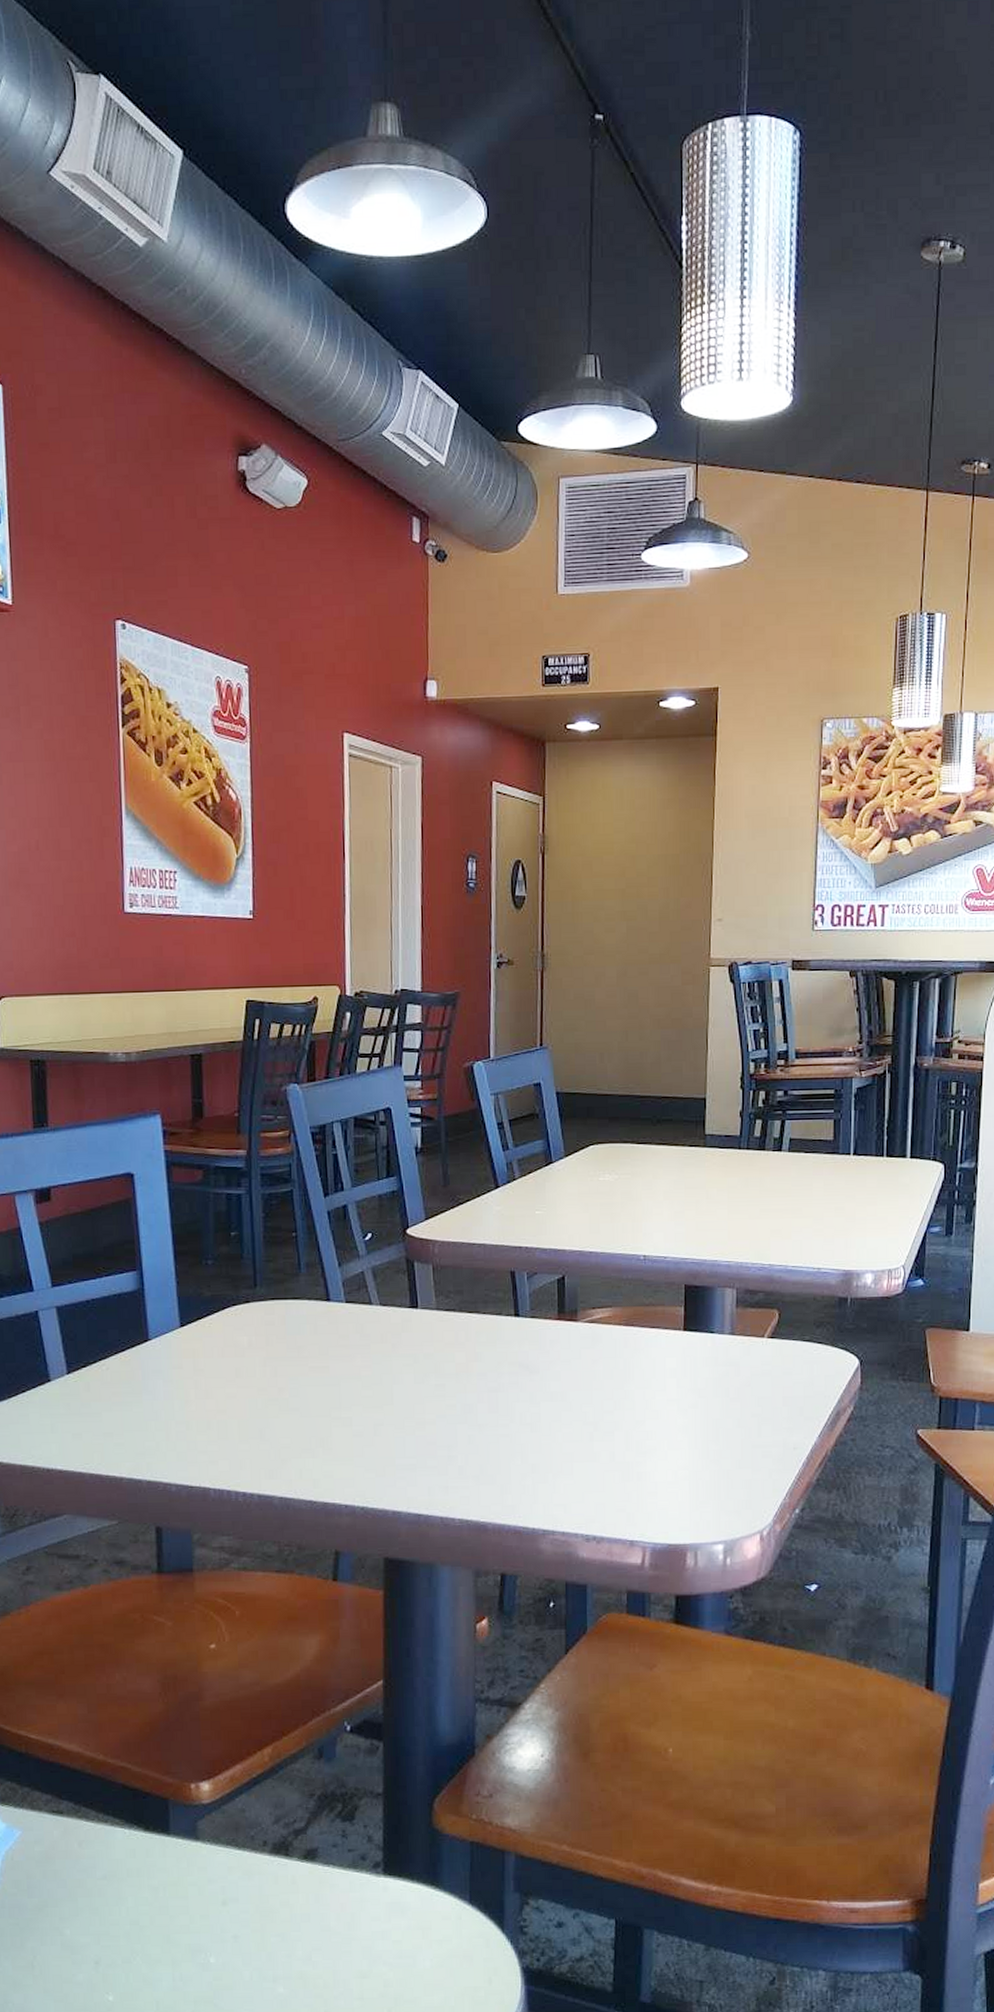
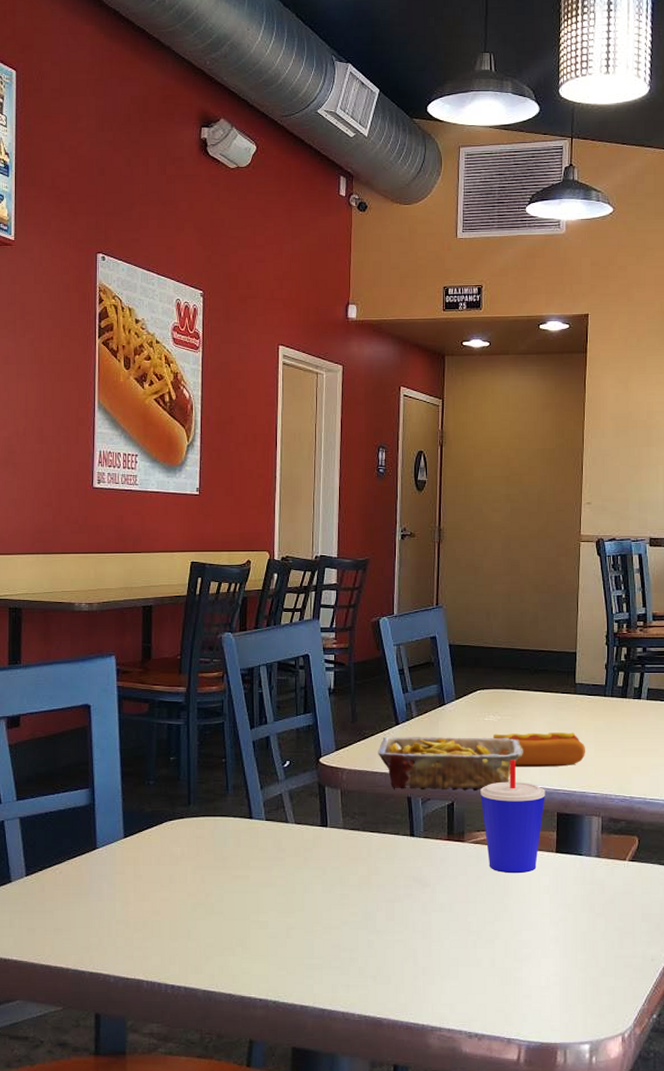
french fries: none [475,1199,645,1264] -> present [378,736,523,792]
beverage cup: none [595,1225,671,1356] -> present [480,760,545,874]
hot dog: none [609,1192,718,1234] -> present [492,732,586,768]

